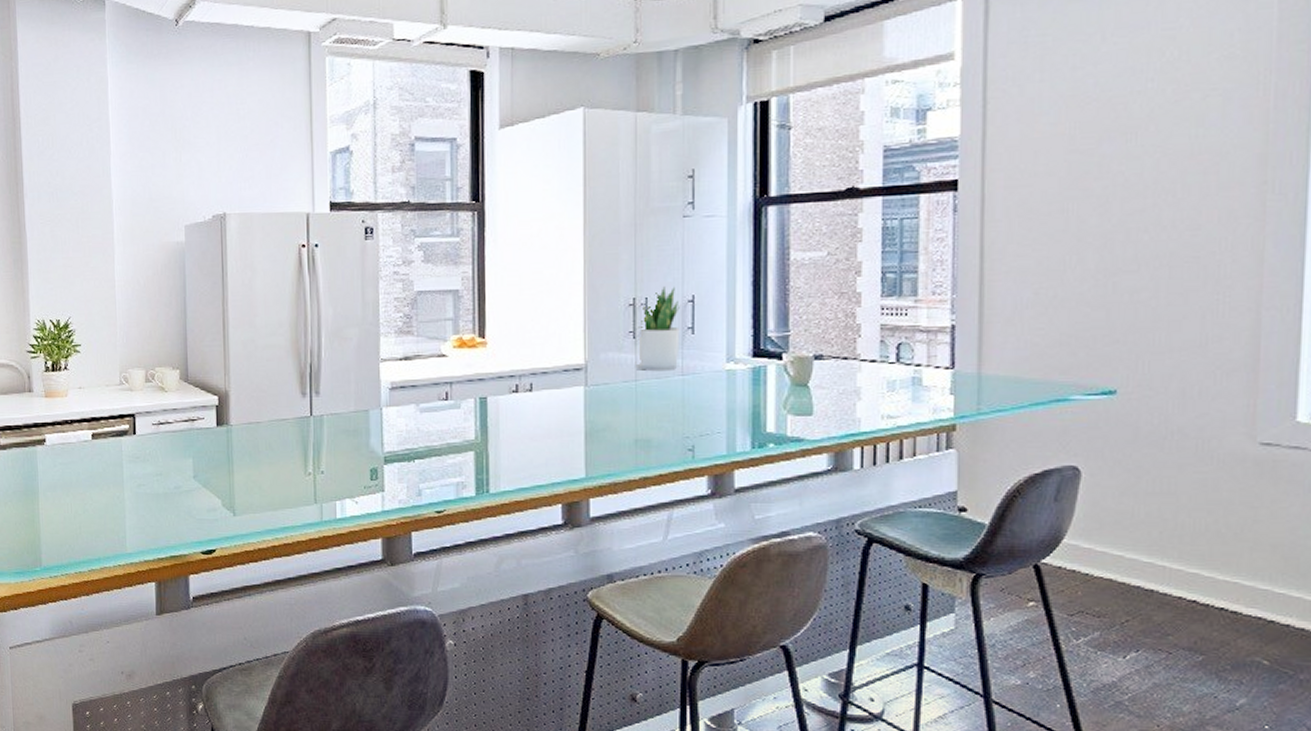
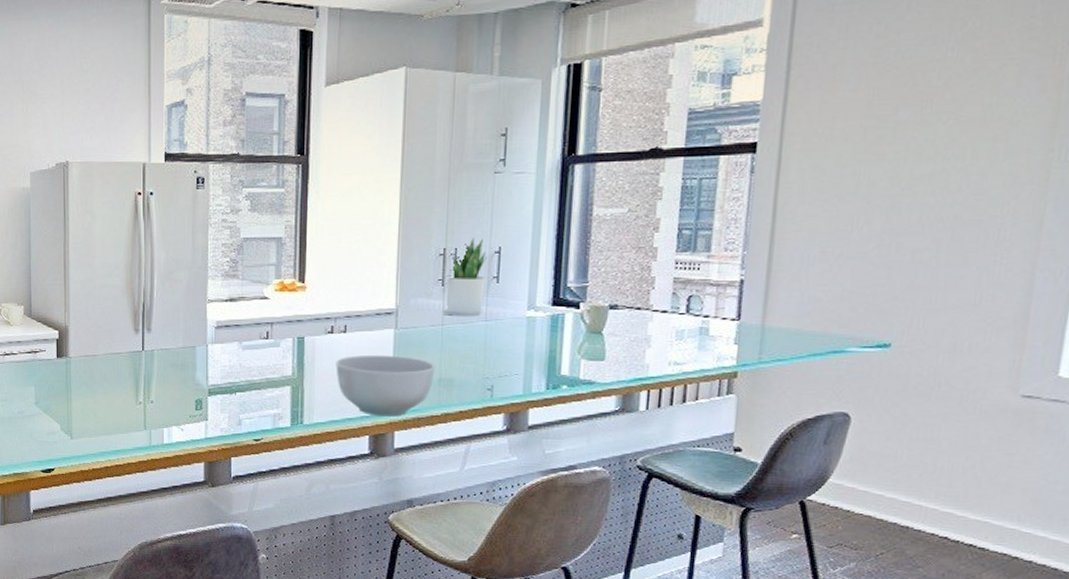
bowl: none [522,414,630,482] -> present [335,354,435,417]

